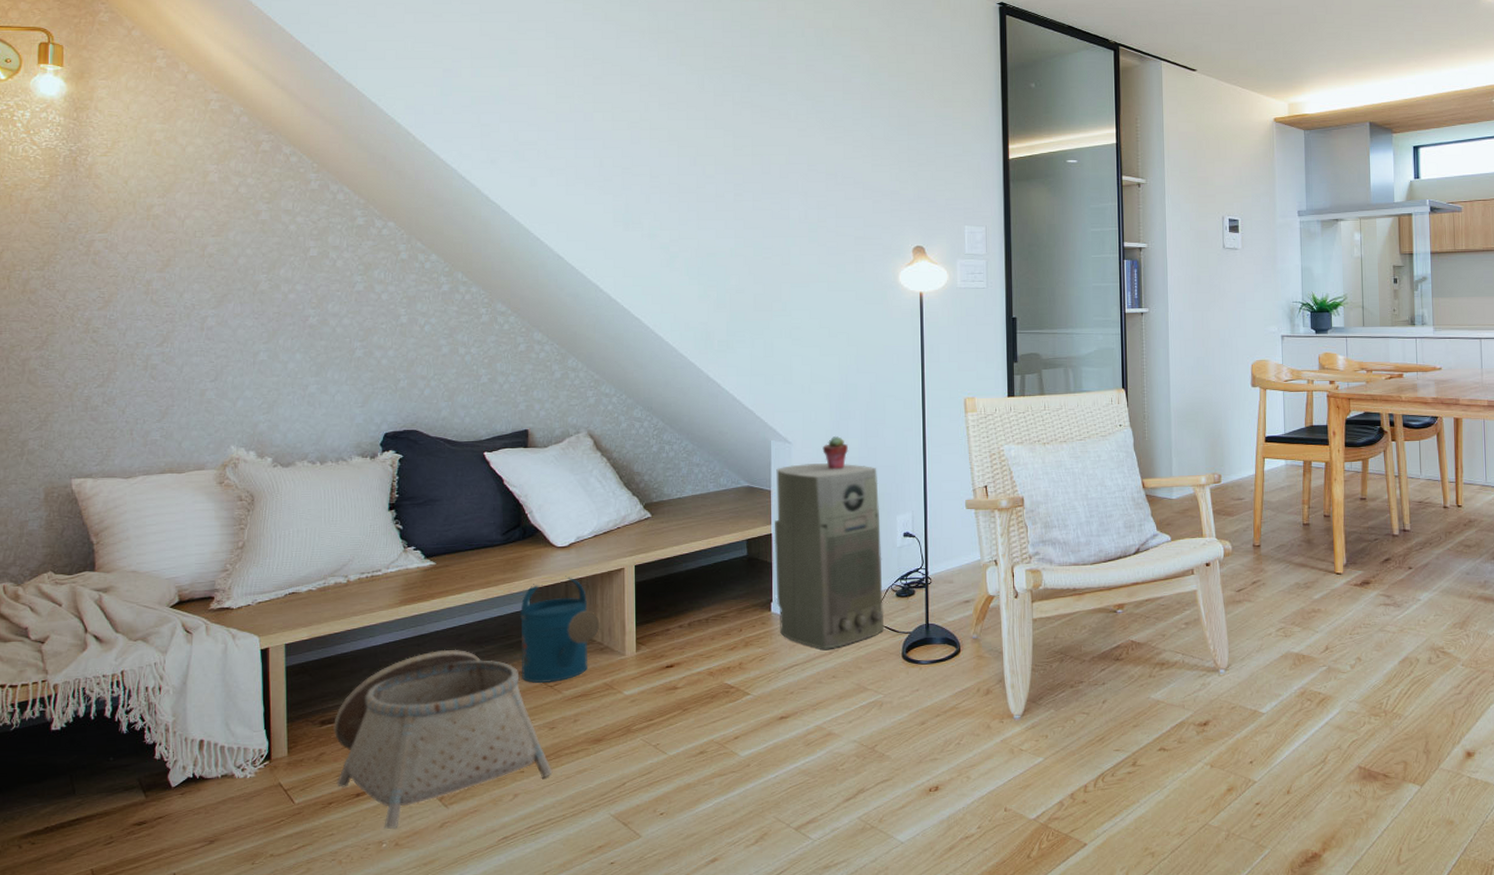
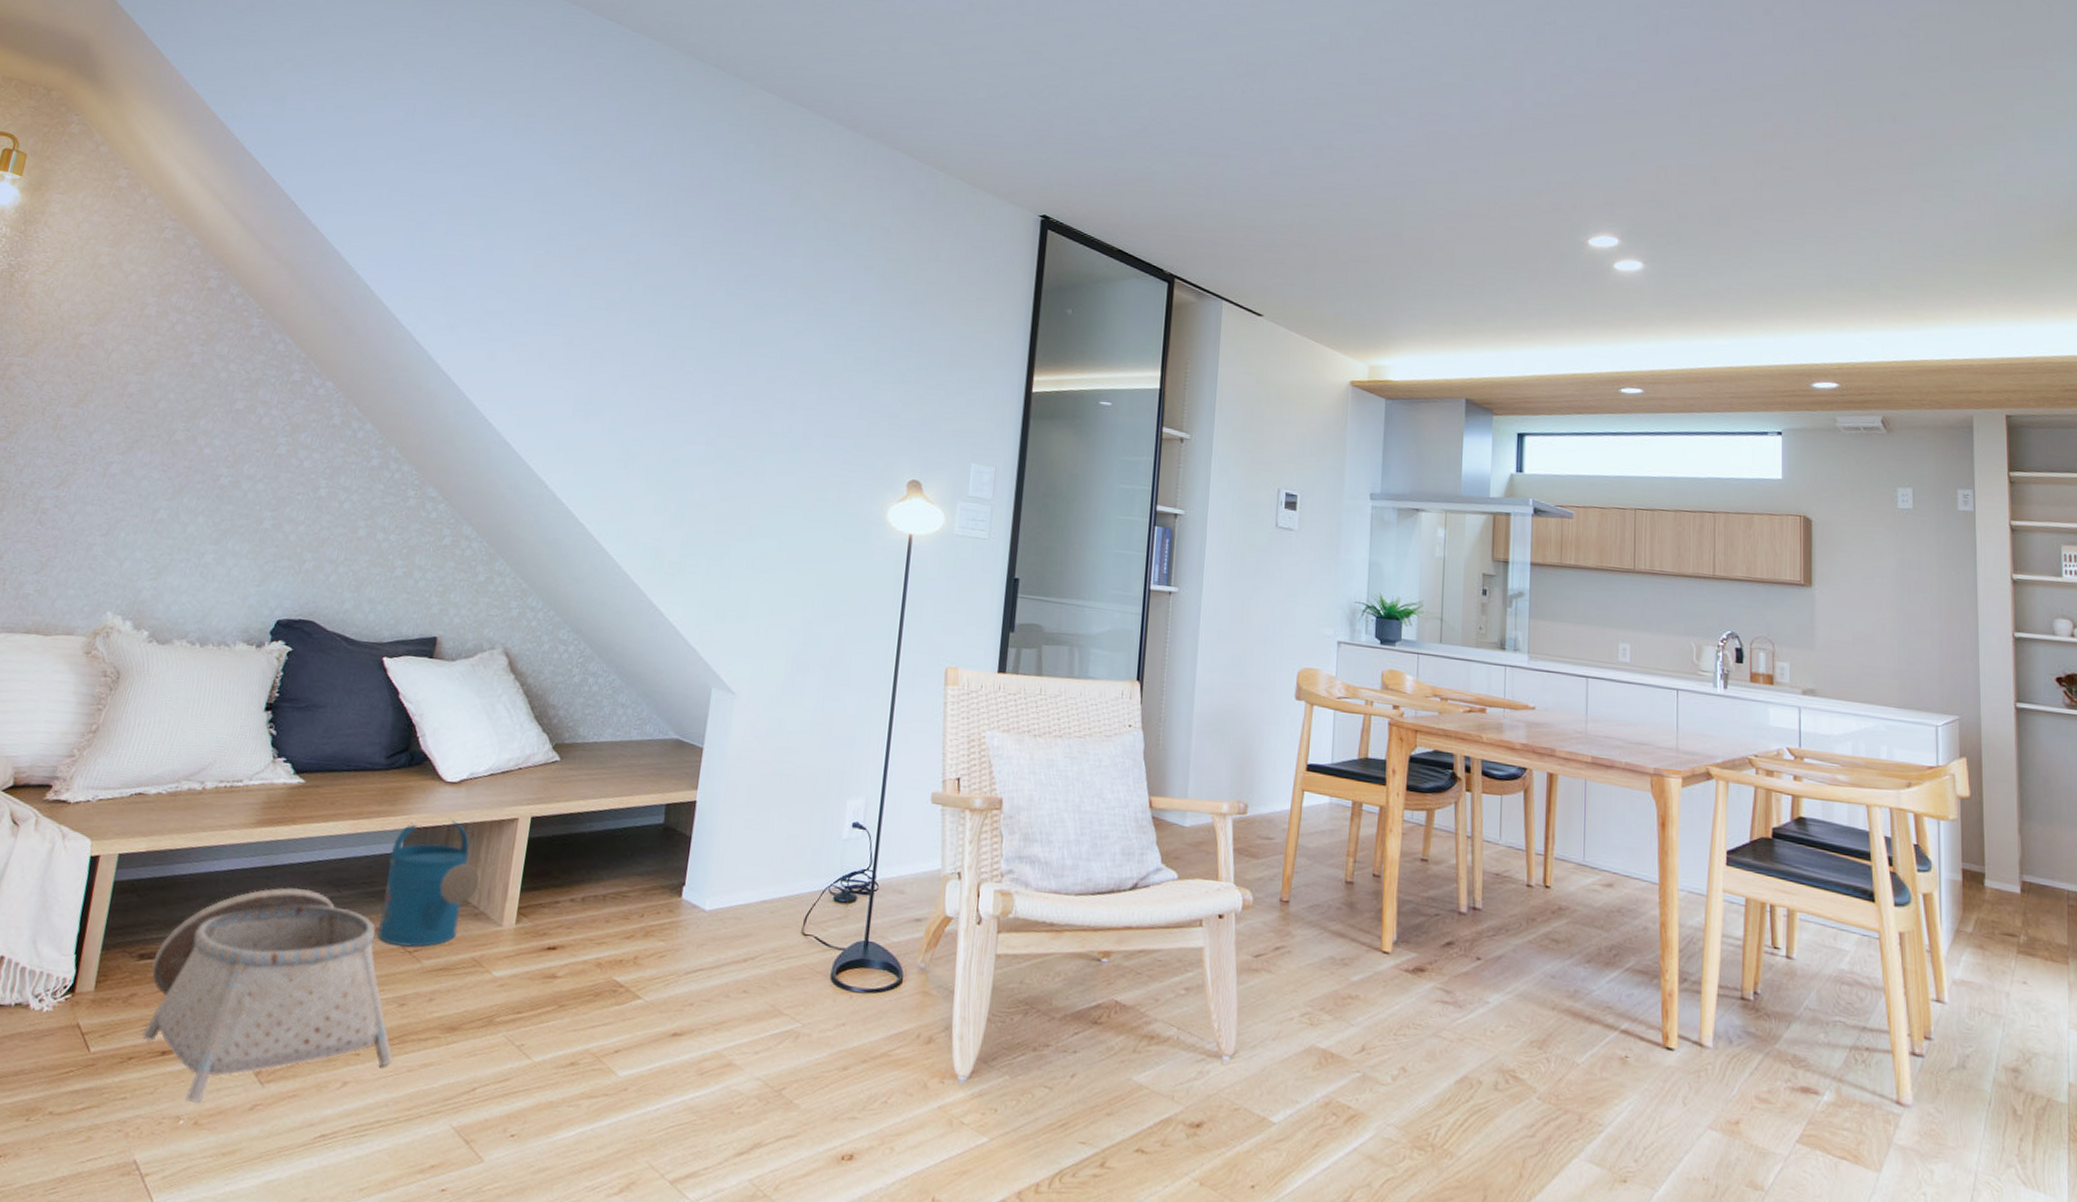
air purifier: present [774,463,885,649] -> none [688,720,832,956]
potted succulent: present [822,435,849,470] -> none [770,692,802,734]

